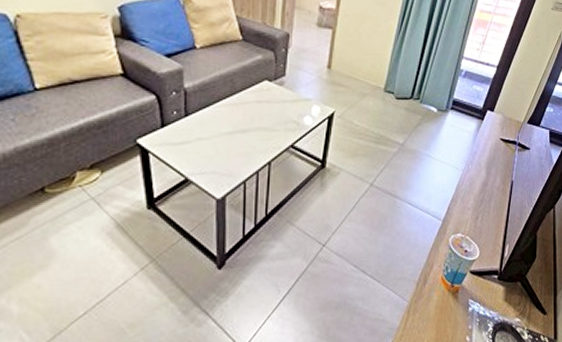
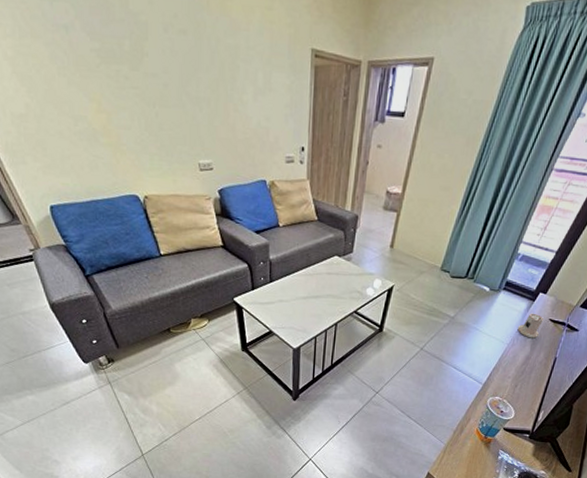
candle: none [470,133,495,162] -> present [517,313,545,339]

